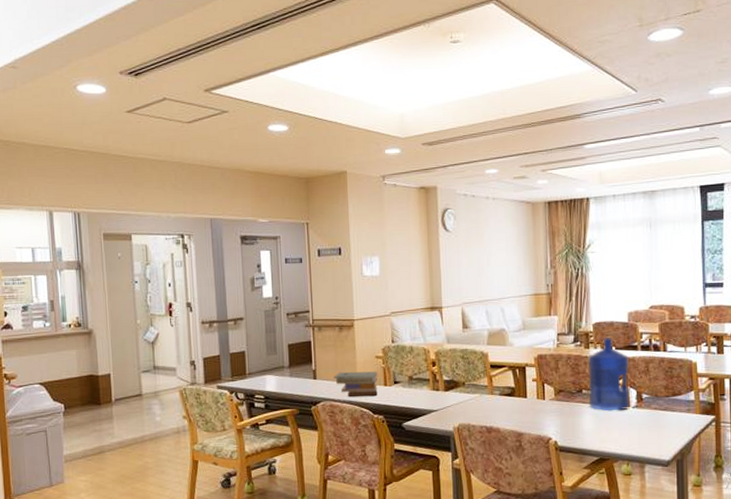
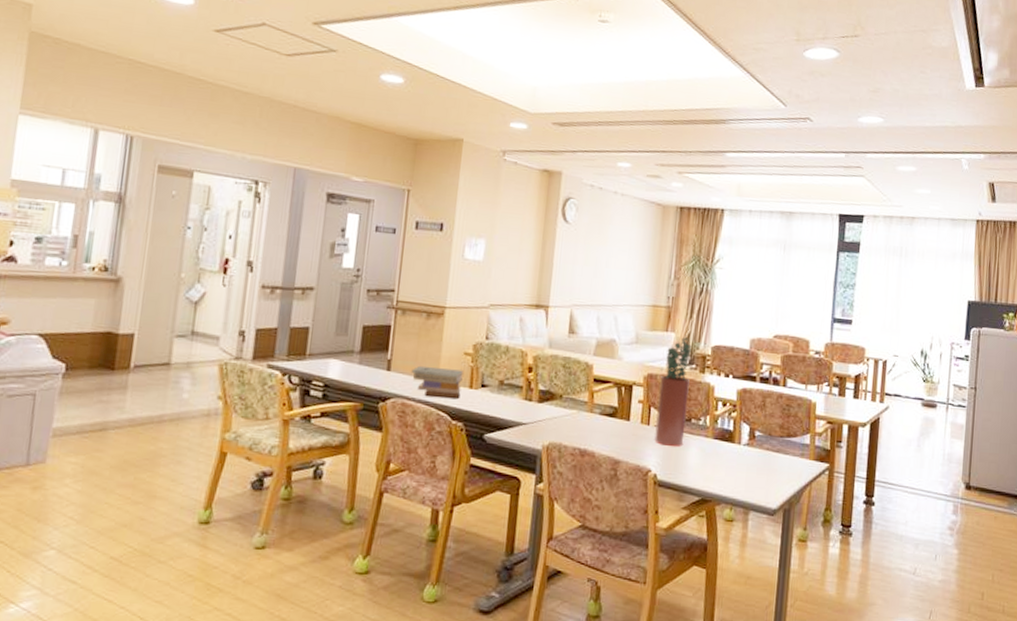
vase: none [549,316,578,416] -> present [654,334,692,446]
water jug: present [588,338,631,411] -> none [696,364,746,447]

